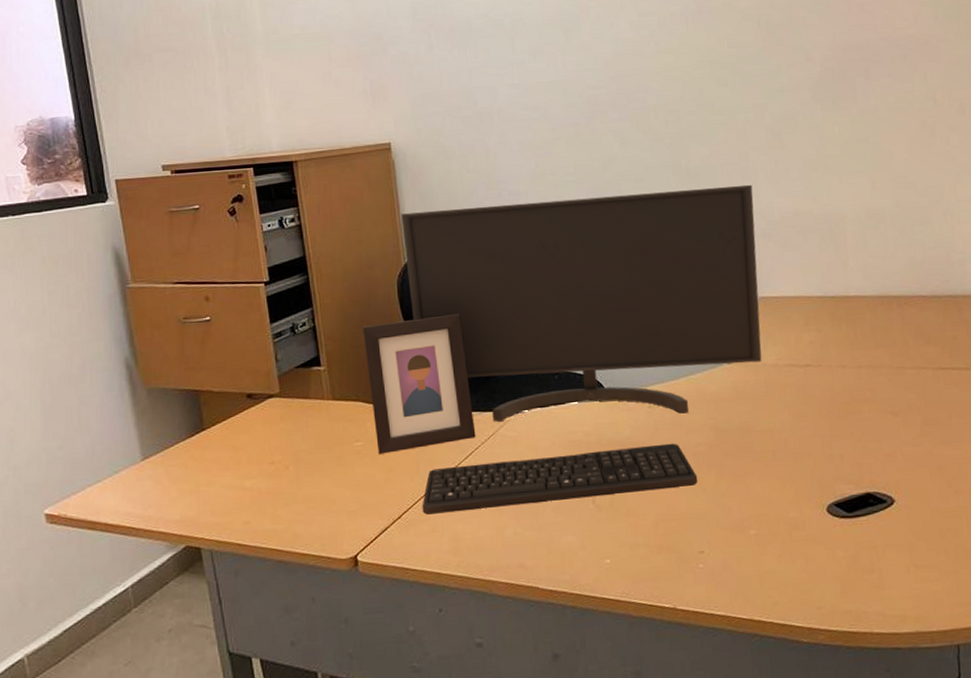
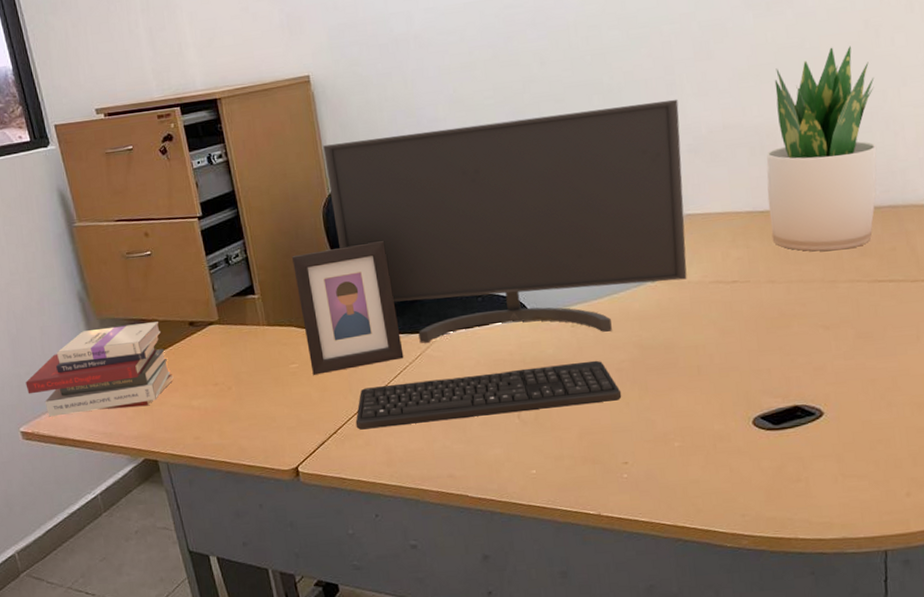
books: none [56,393,226,498] -> present [25,322,174,417]
planter: none [836,143,938,338] -> present [766,46,877,252]

